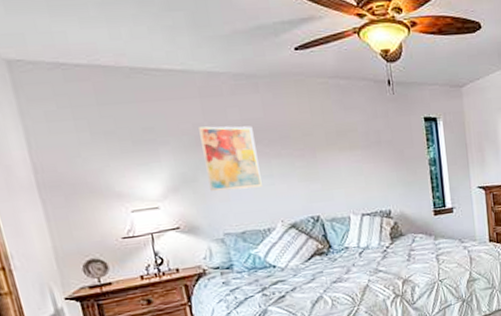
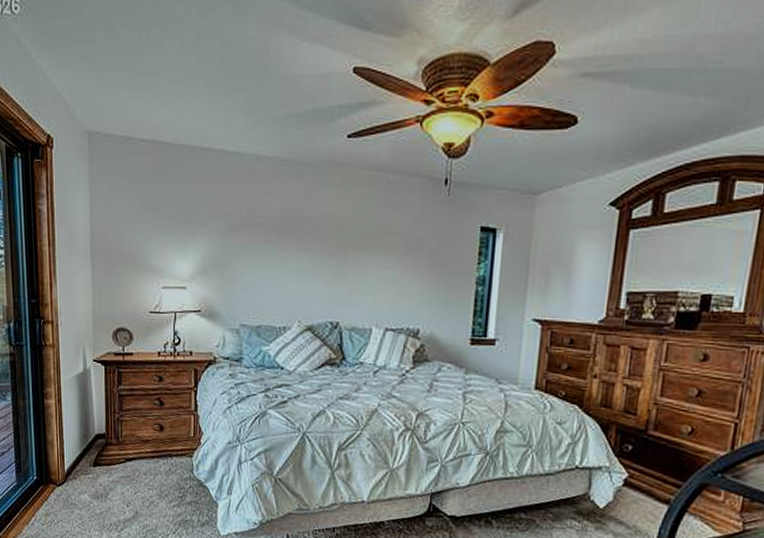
wall art: present [199,125,262,192] -> none [236,211,288,282]

